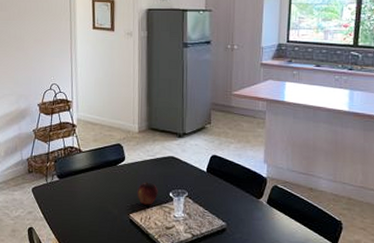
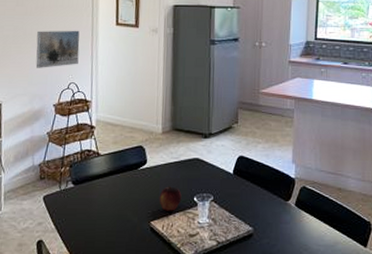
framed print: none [20,34,60,70] -> present [35,30,80,68]

